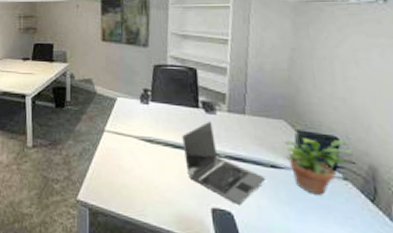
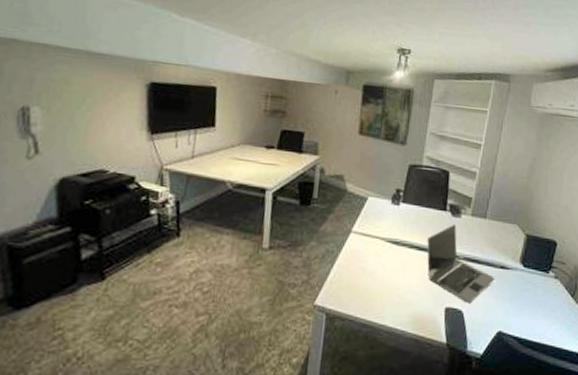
potted plant: present [283,138,354,195] -> none [514,241,566,292]

